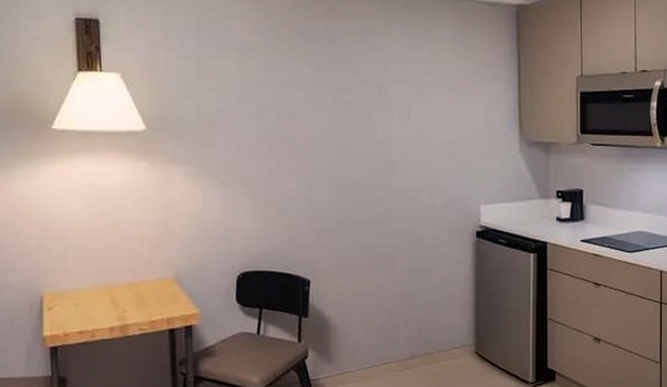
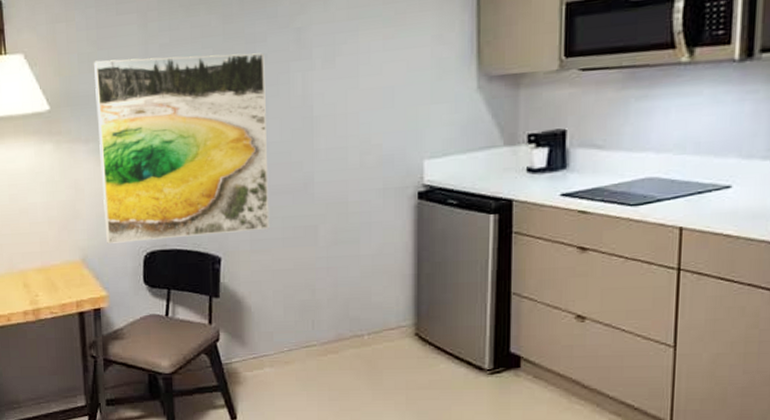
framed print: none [193,89,354,263] -> present [94,53,270,244]

